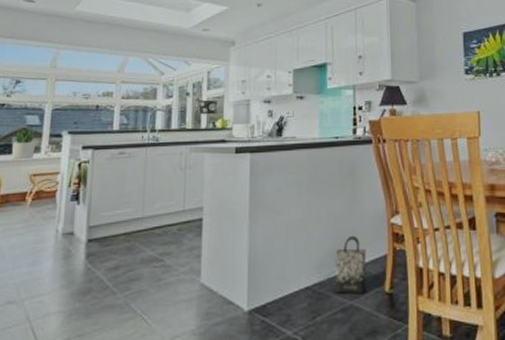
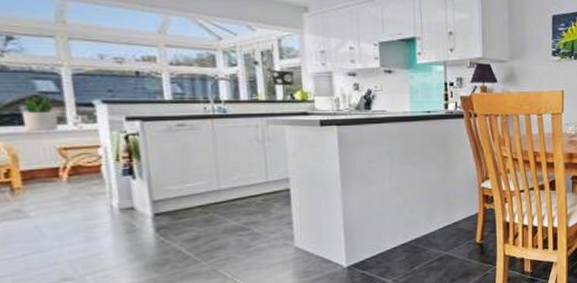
shopping bag: present [334,235,367,294] -> none [430,198,460,247]

